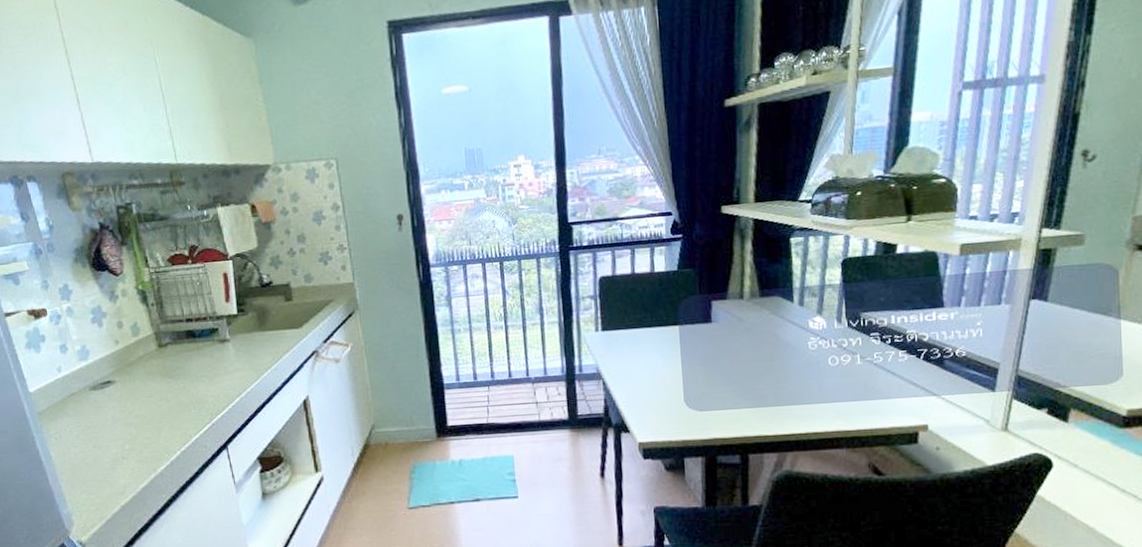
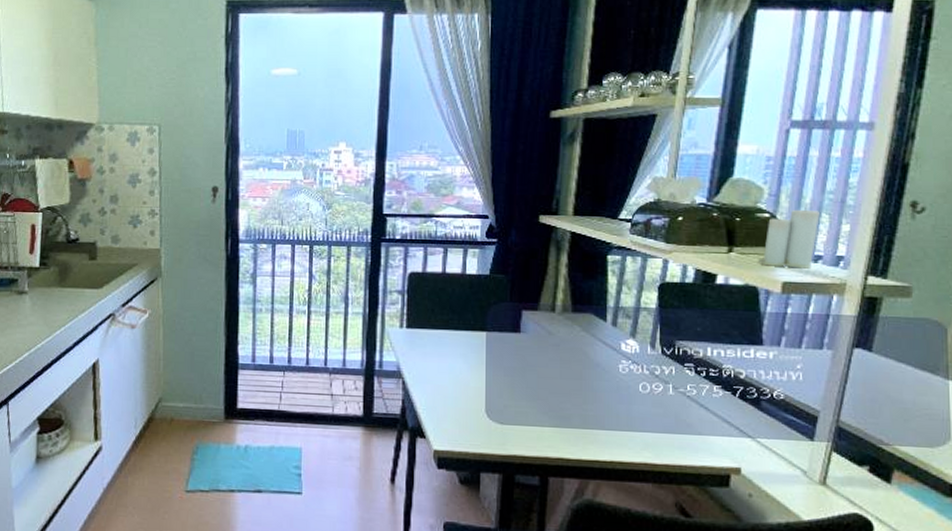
candle: none [935,164,994,230] -> present [757,204,820,269]

